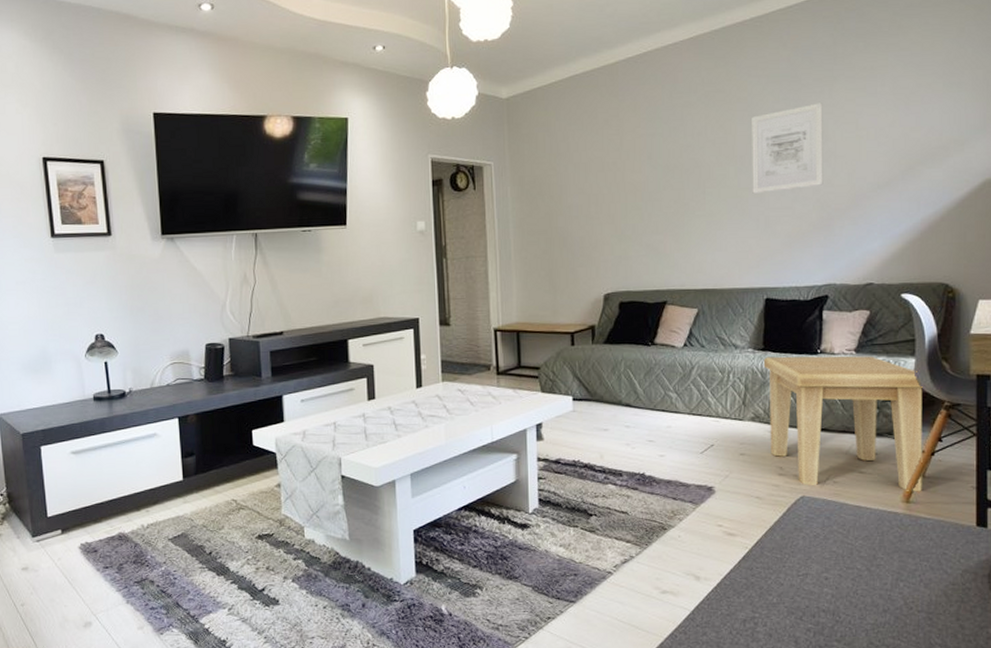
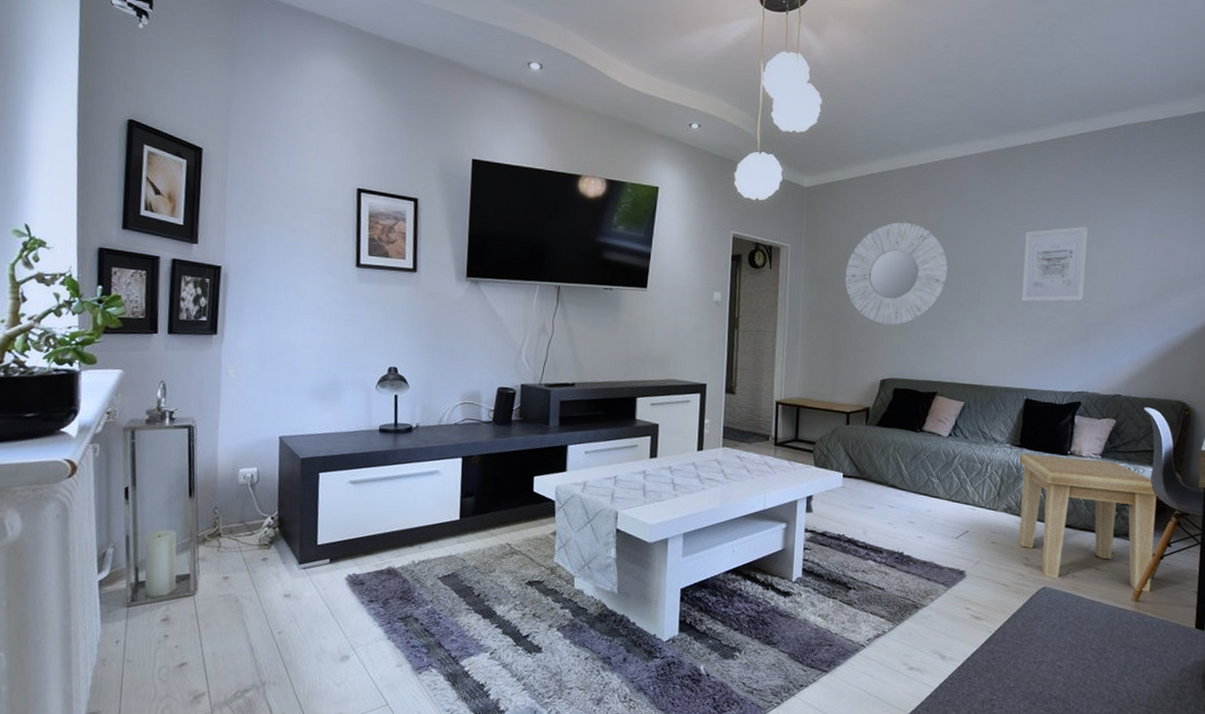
mirror: none [556,122,669,235] -> present [845,221,949,325]

